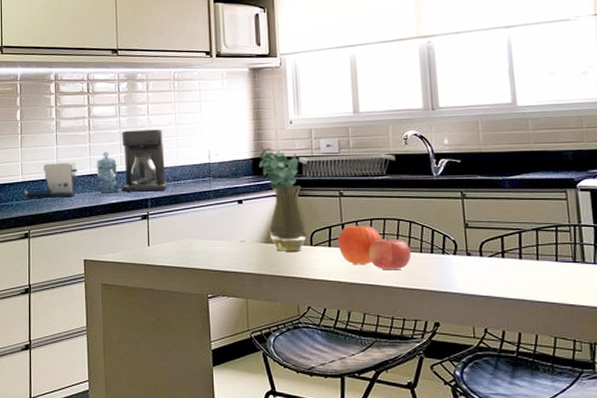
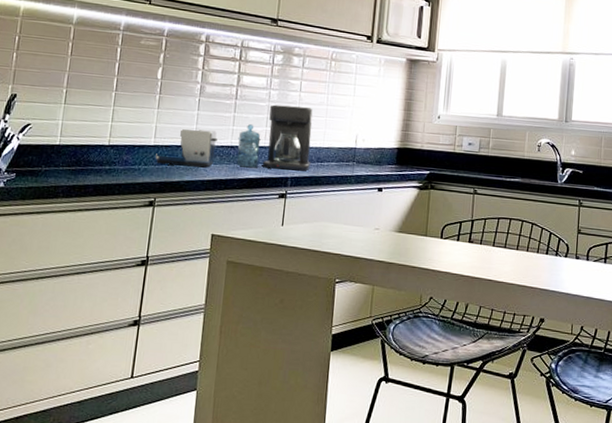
vase: present [259,146,307,252] -> none [403,137,441,243]
dish rack: present [298,154,396,178] -> none [440,152,528,177]
fruit: present [337,223,382,265] -> none [465,221,506,261]
fruit: present [368,235,412,270] -> none [491,234,529,268]

